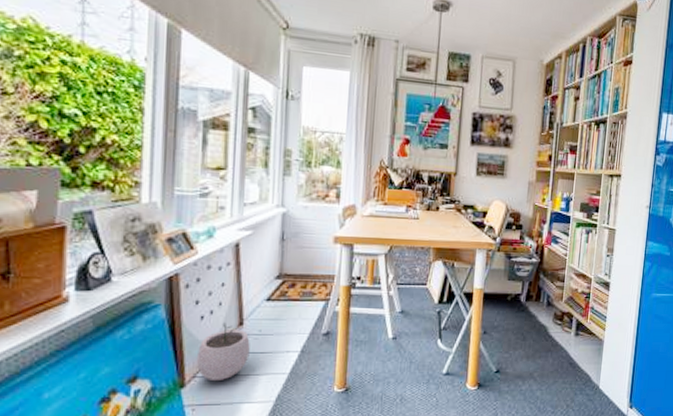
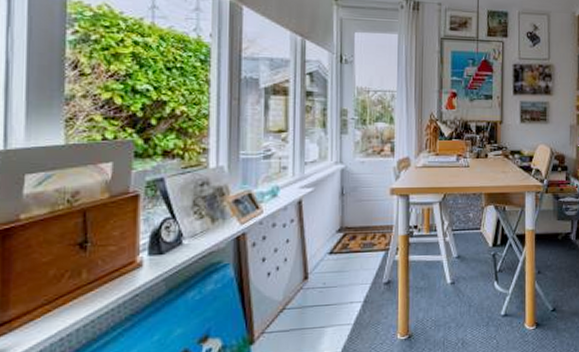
plant pot: present [196,322,250,380] -> none [264,277,315,335]

